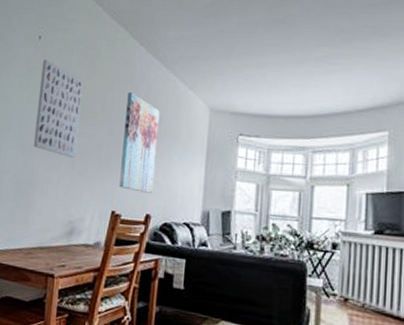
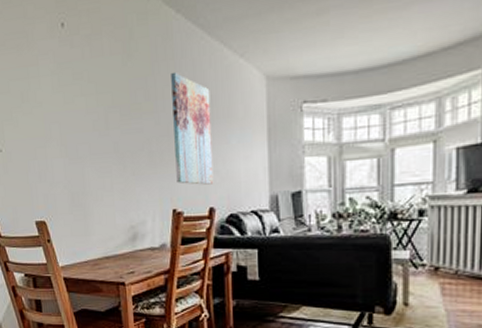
wall art: present [33,59,83,159] -> none [70,50,125,159]

